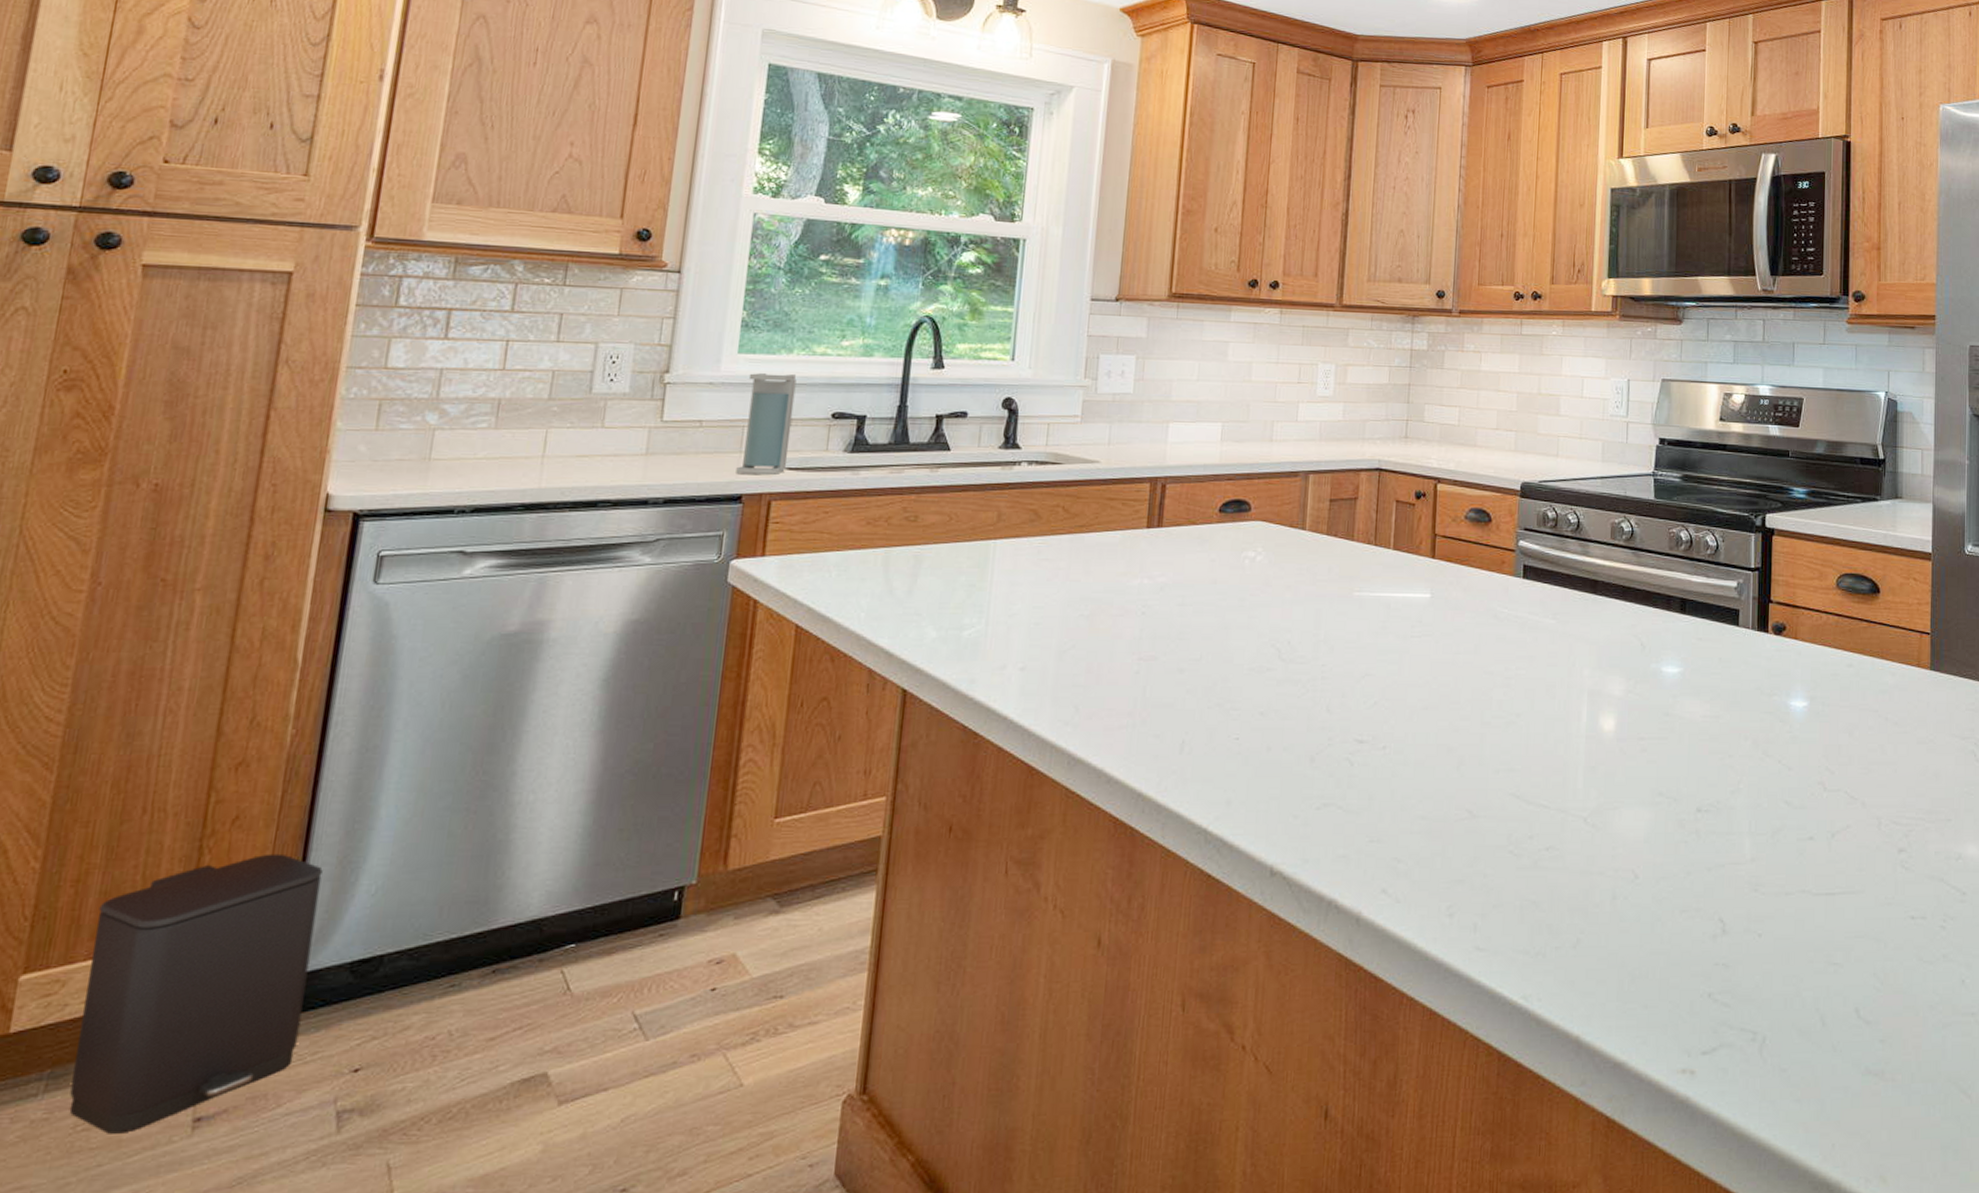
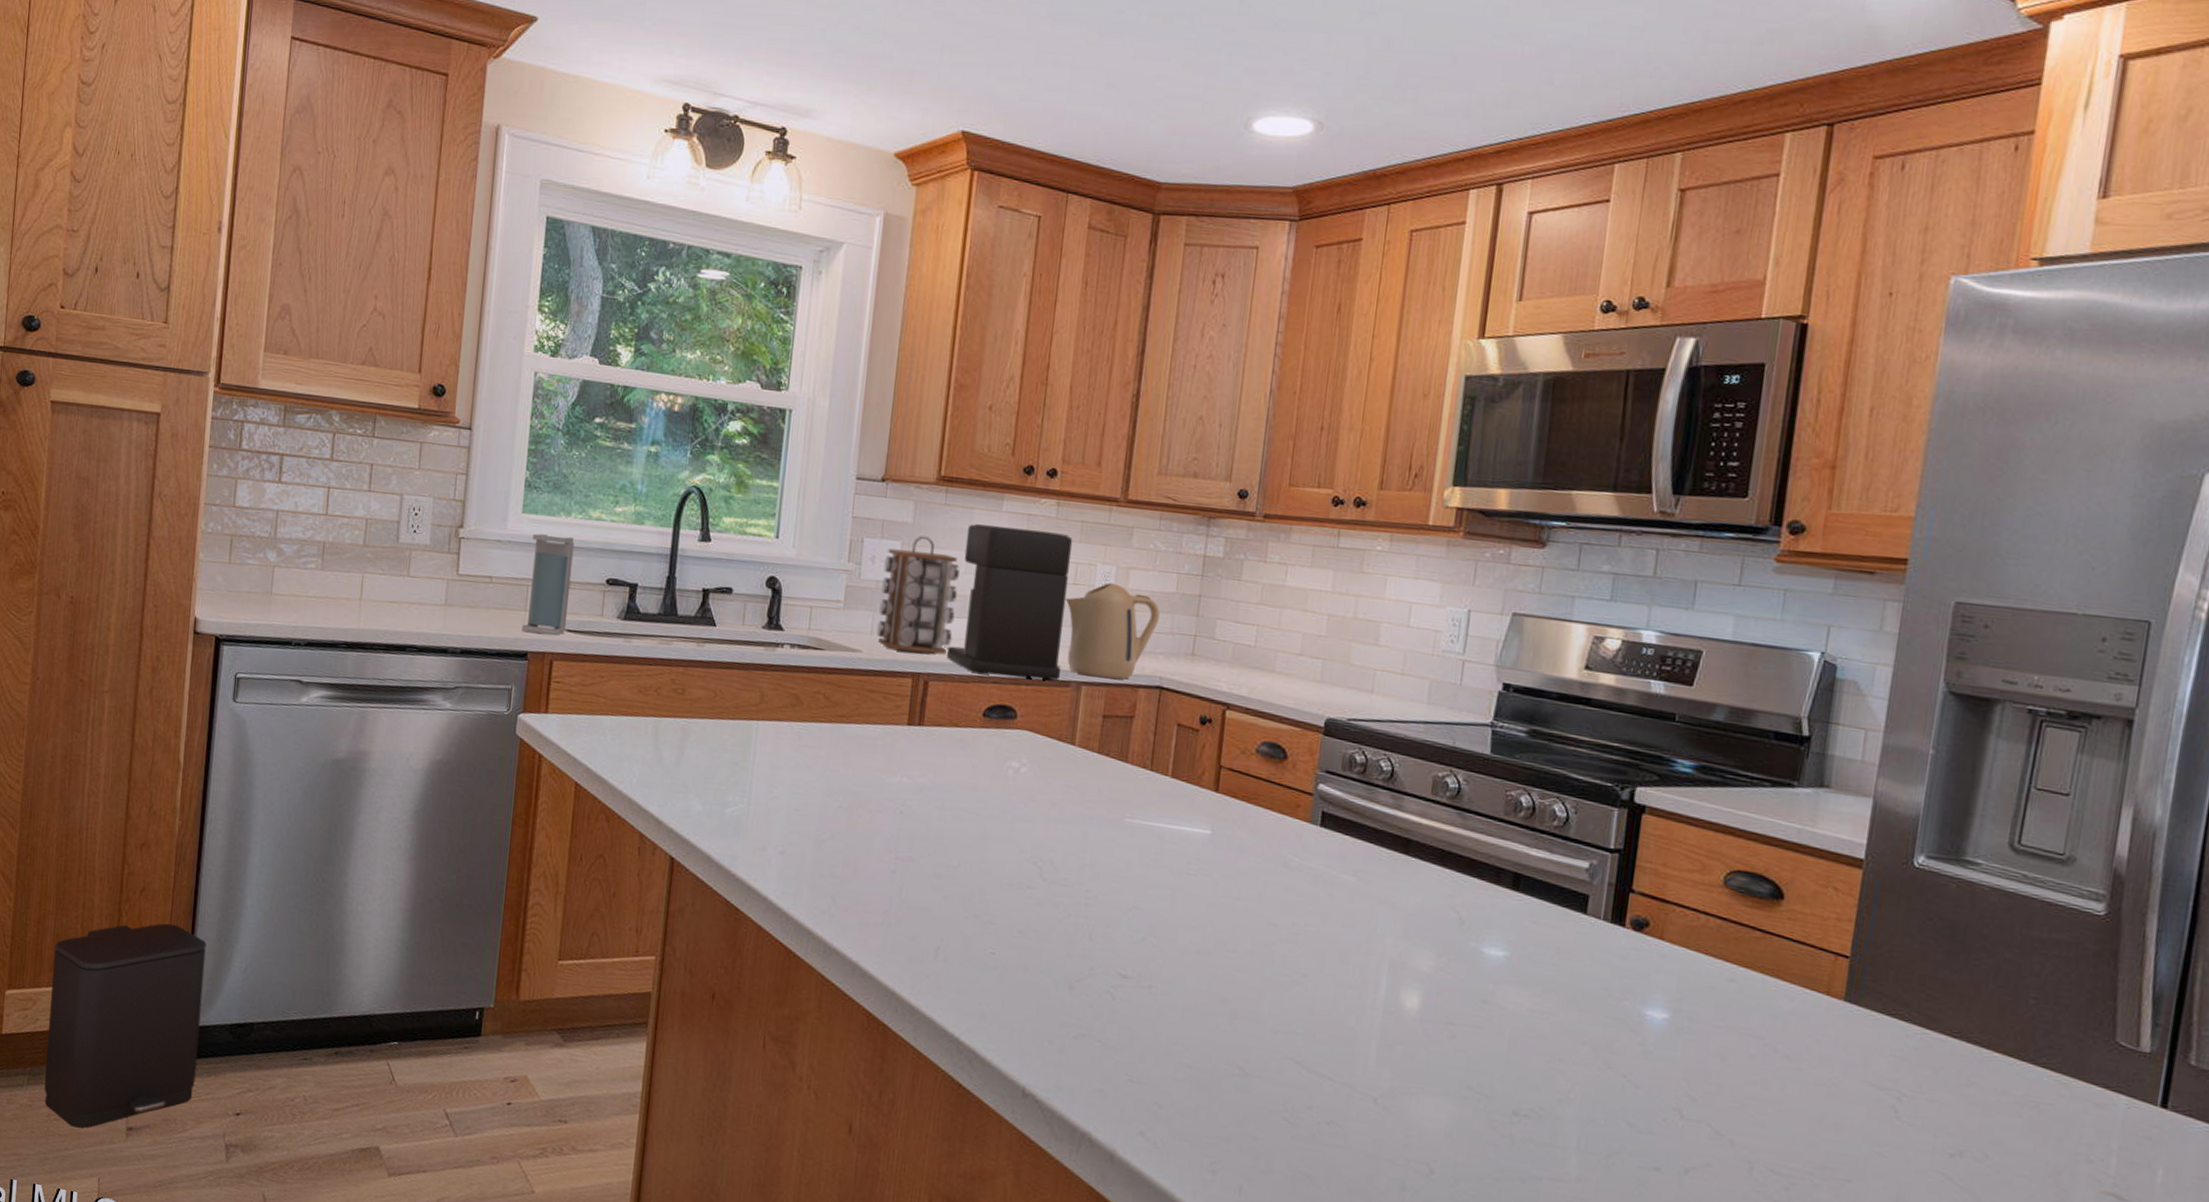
spice rack: none [1114,348,1193,459] -> present [876,535,960,655]
coffee maker: none [1183,335,1296,473] -> present [947,524,1073,680]
kettle: none [1291,379,1376,466] -> present [1065,583,1161,680]

